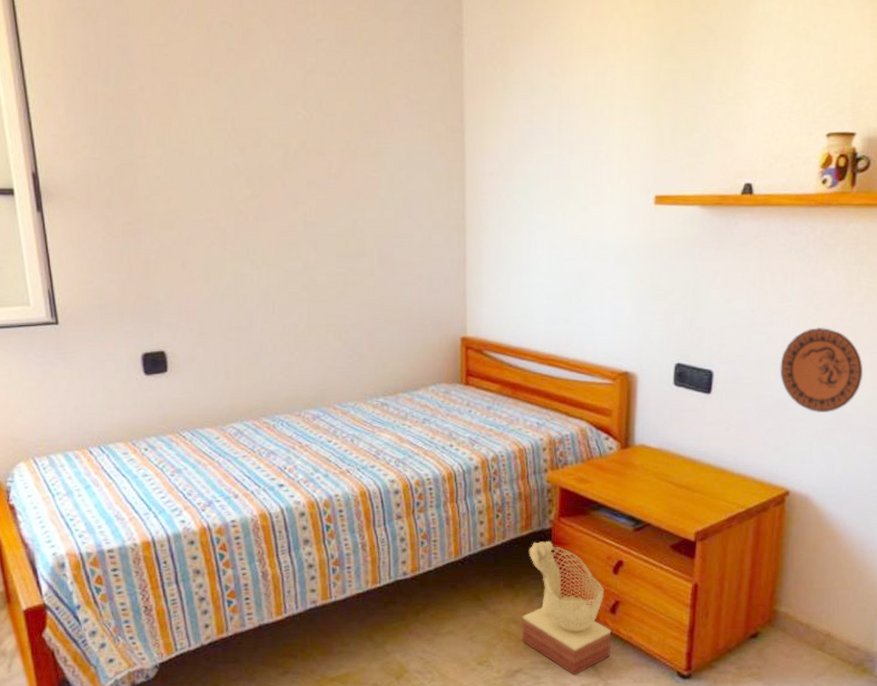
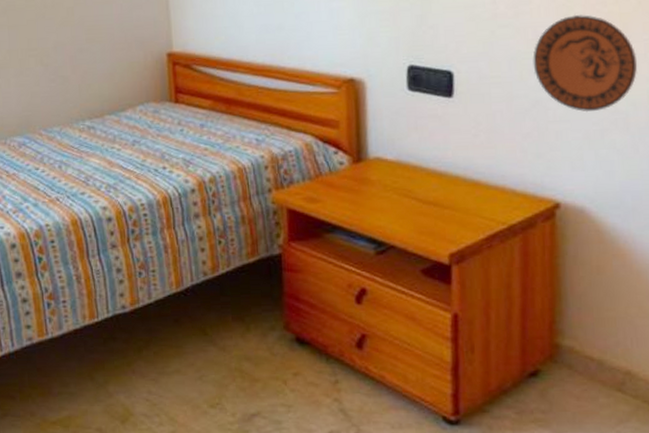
basket: present [522,542,612,676] -> none [255,269,361,420]

